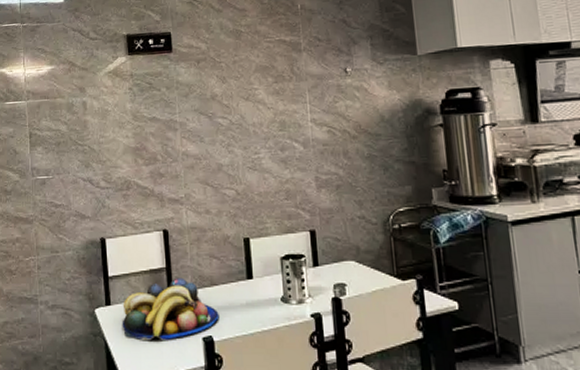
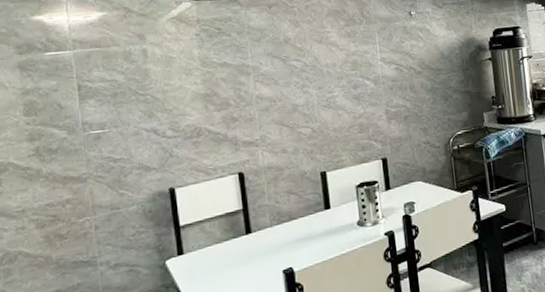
fruit bowl: present [122,277,219,341] -> none [196,216,299,284]

